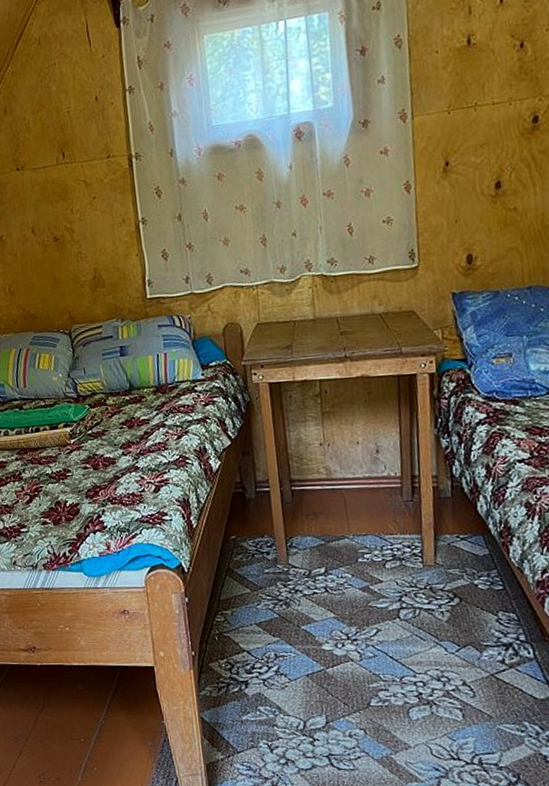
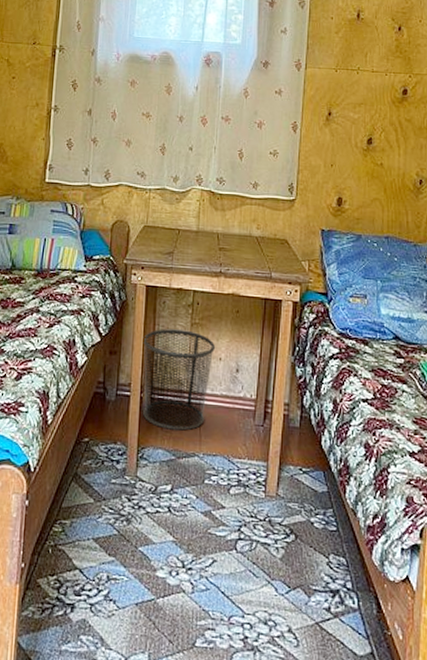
waste bin: none [274,420,352,517] -> present [143,329,216,431]

